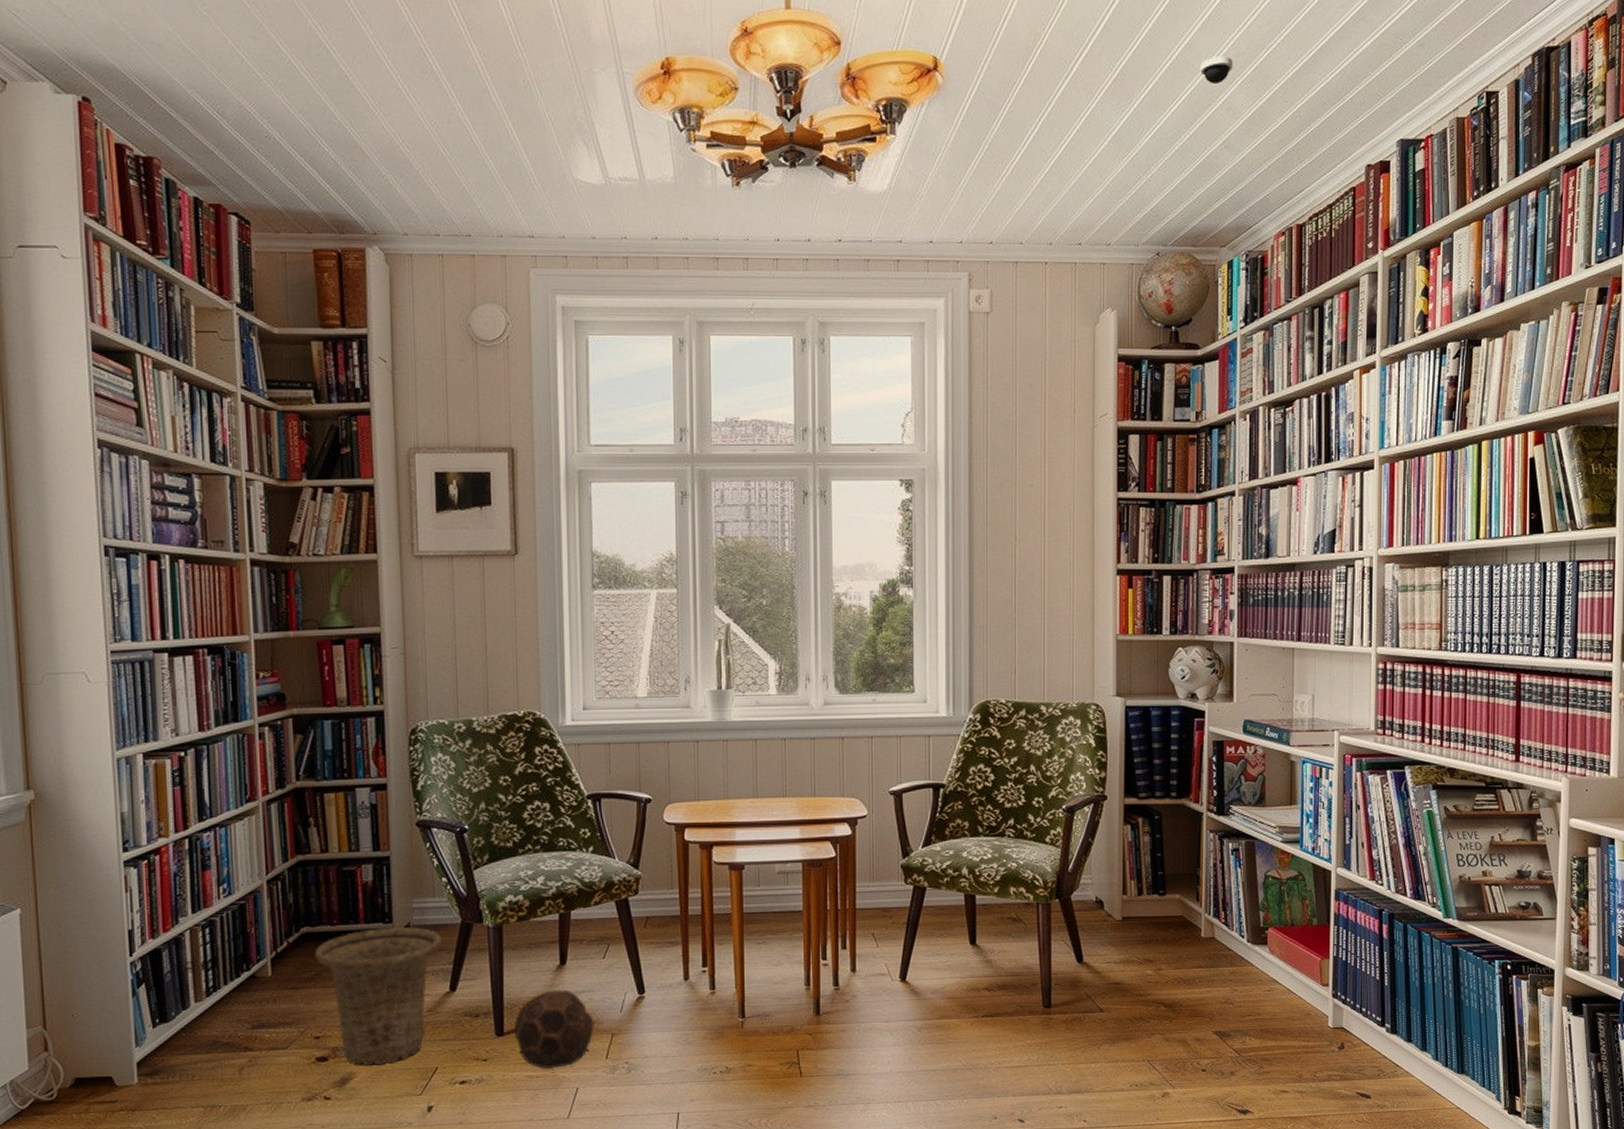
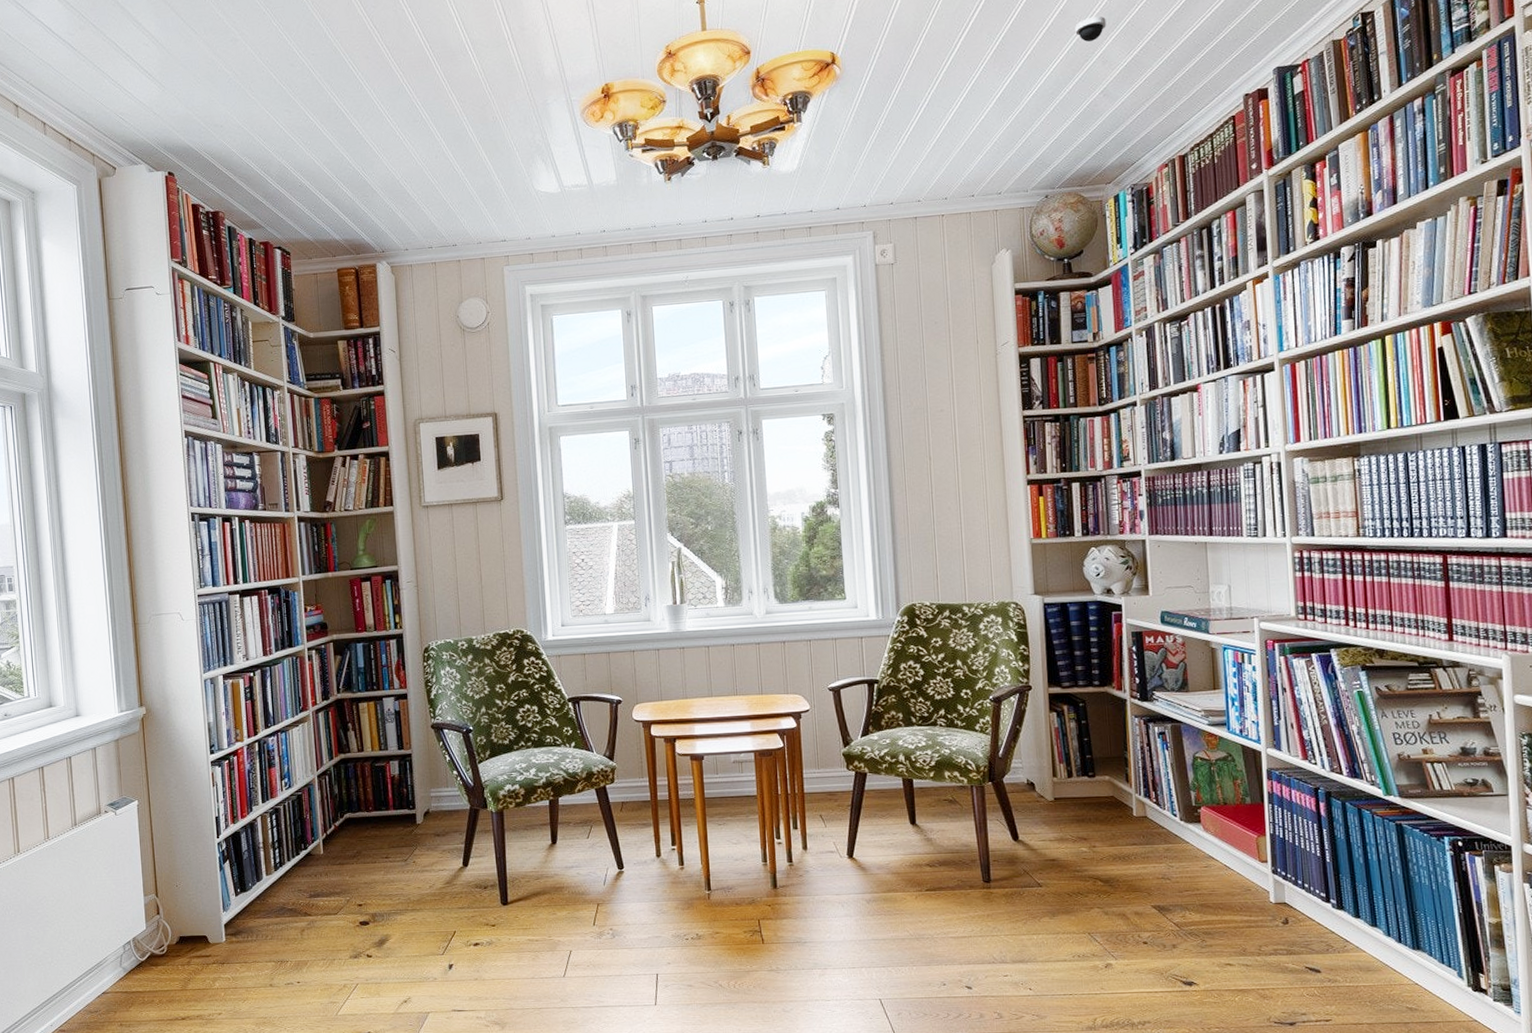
basket: present [314,927,443,1066] -> none [355,812,456,929]
soccer ball: present [513,990,594,1069] -> none [515,865,583,934]

